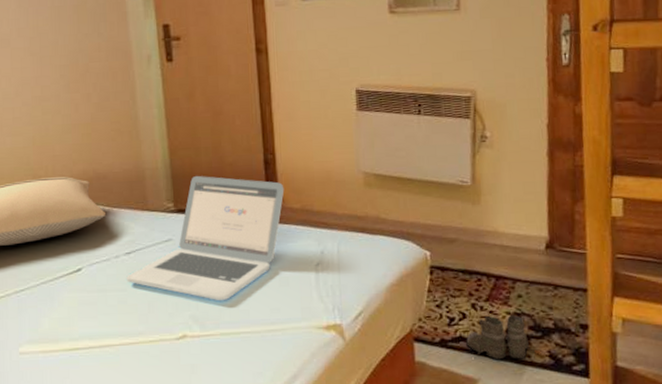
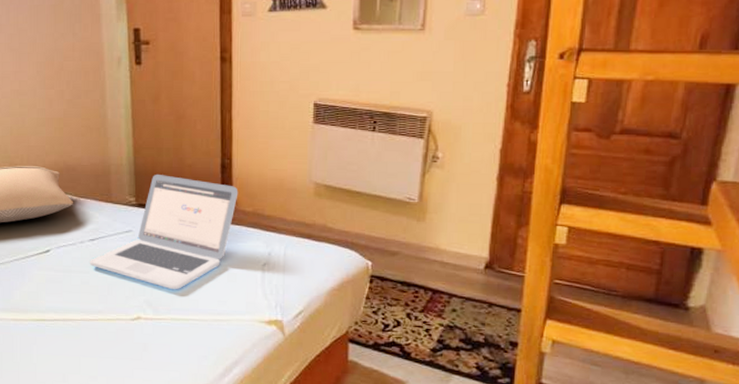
boots: present [466,314,535,359] -> none [398,326,463,368]

